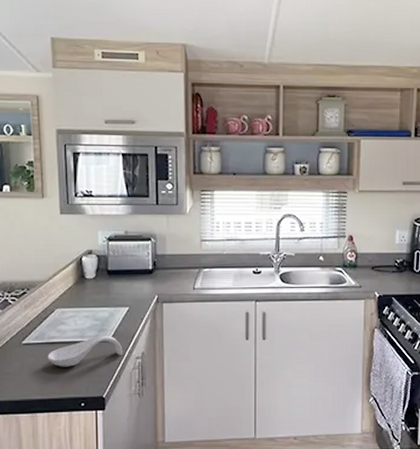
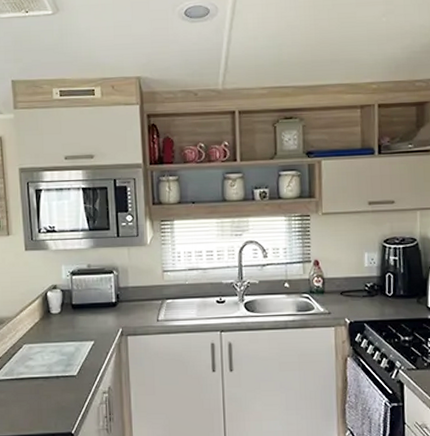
spoon rest: present [47,336,123,367] -> none [17,370,90,403]

